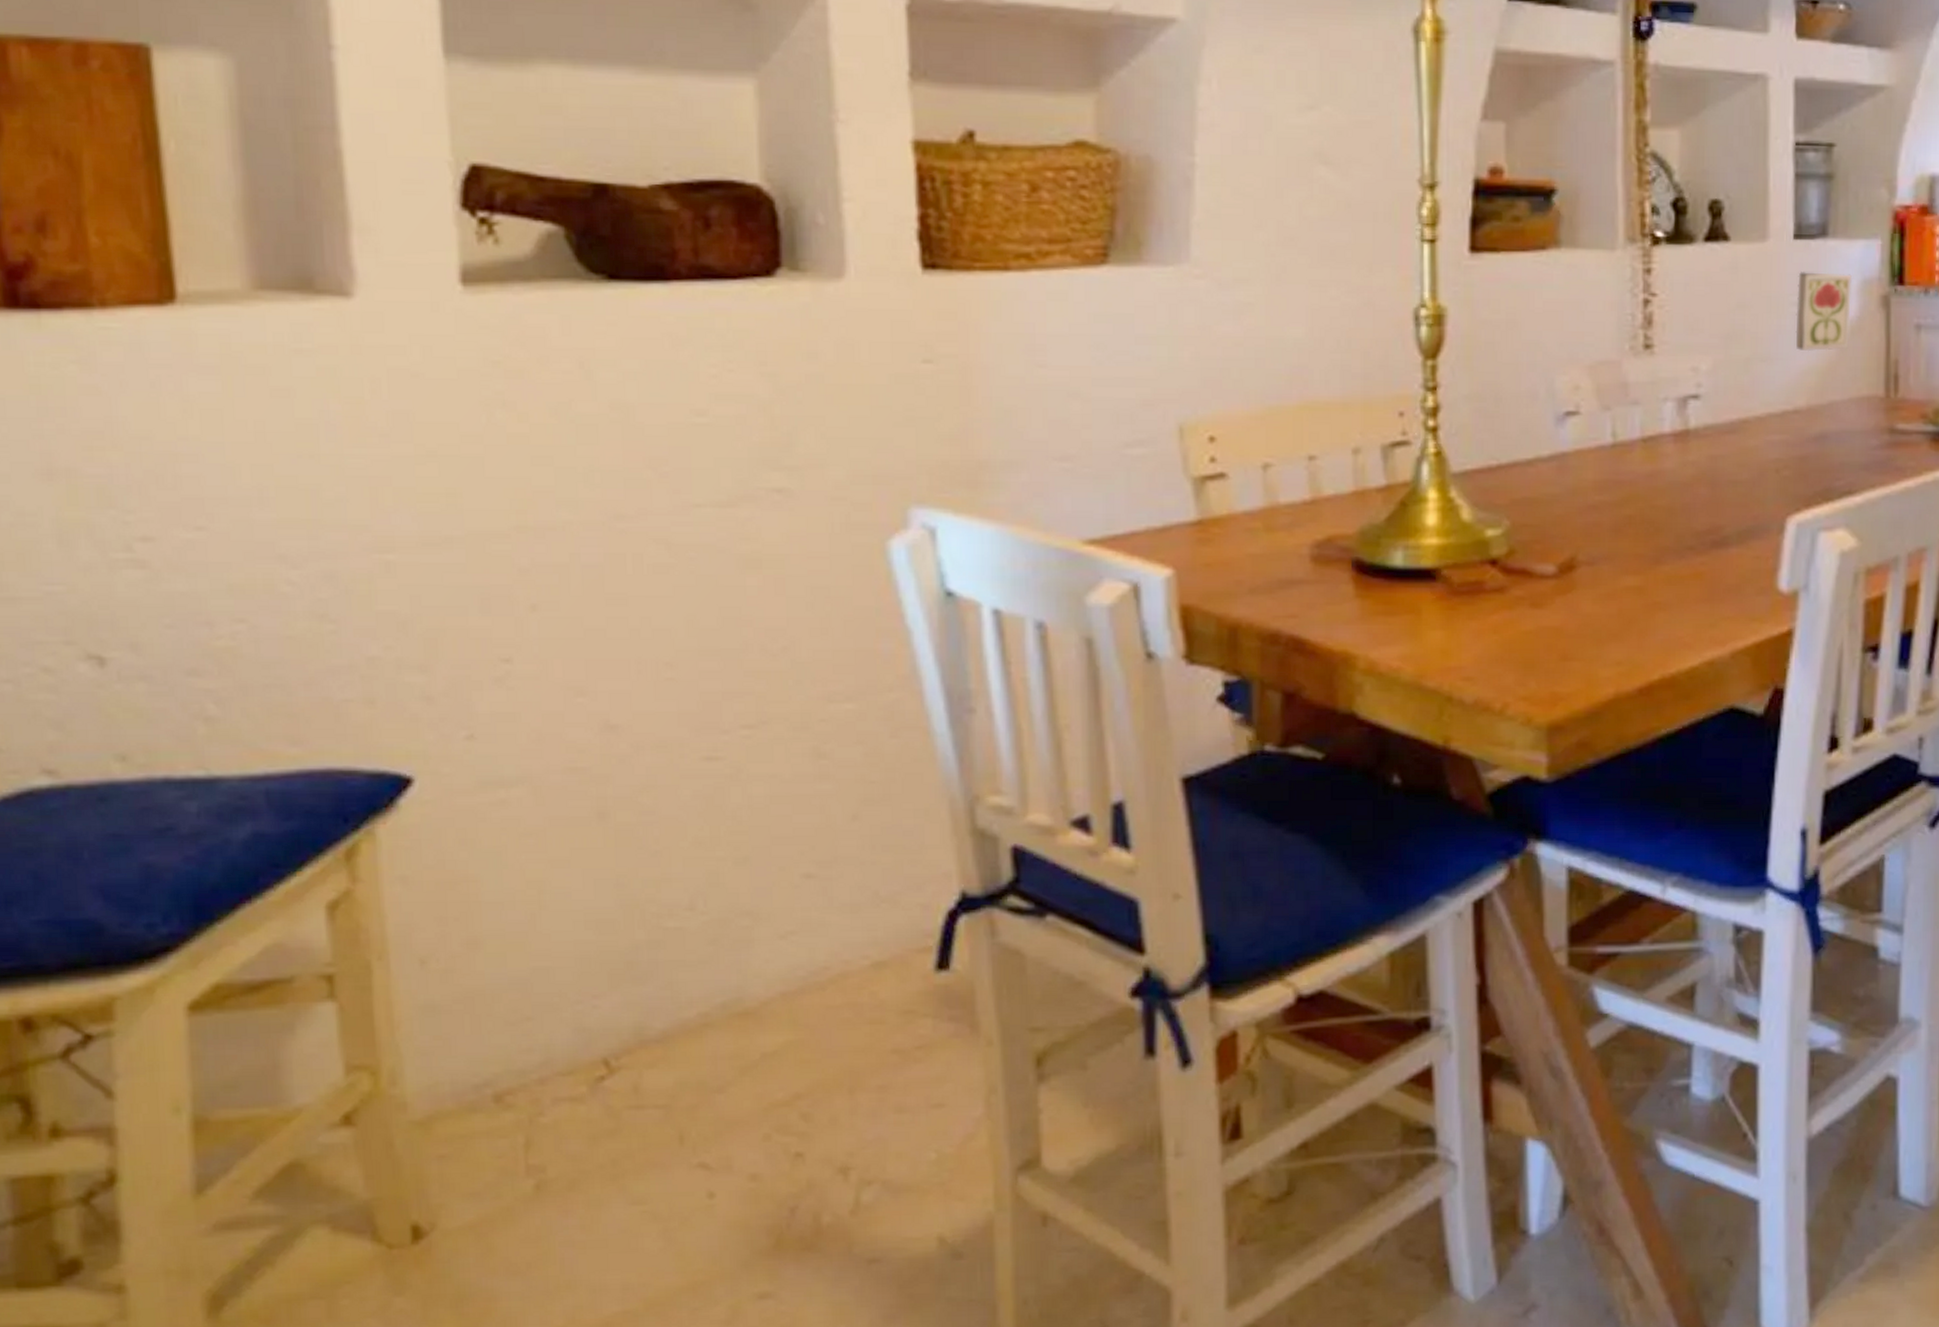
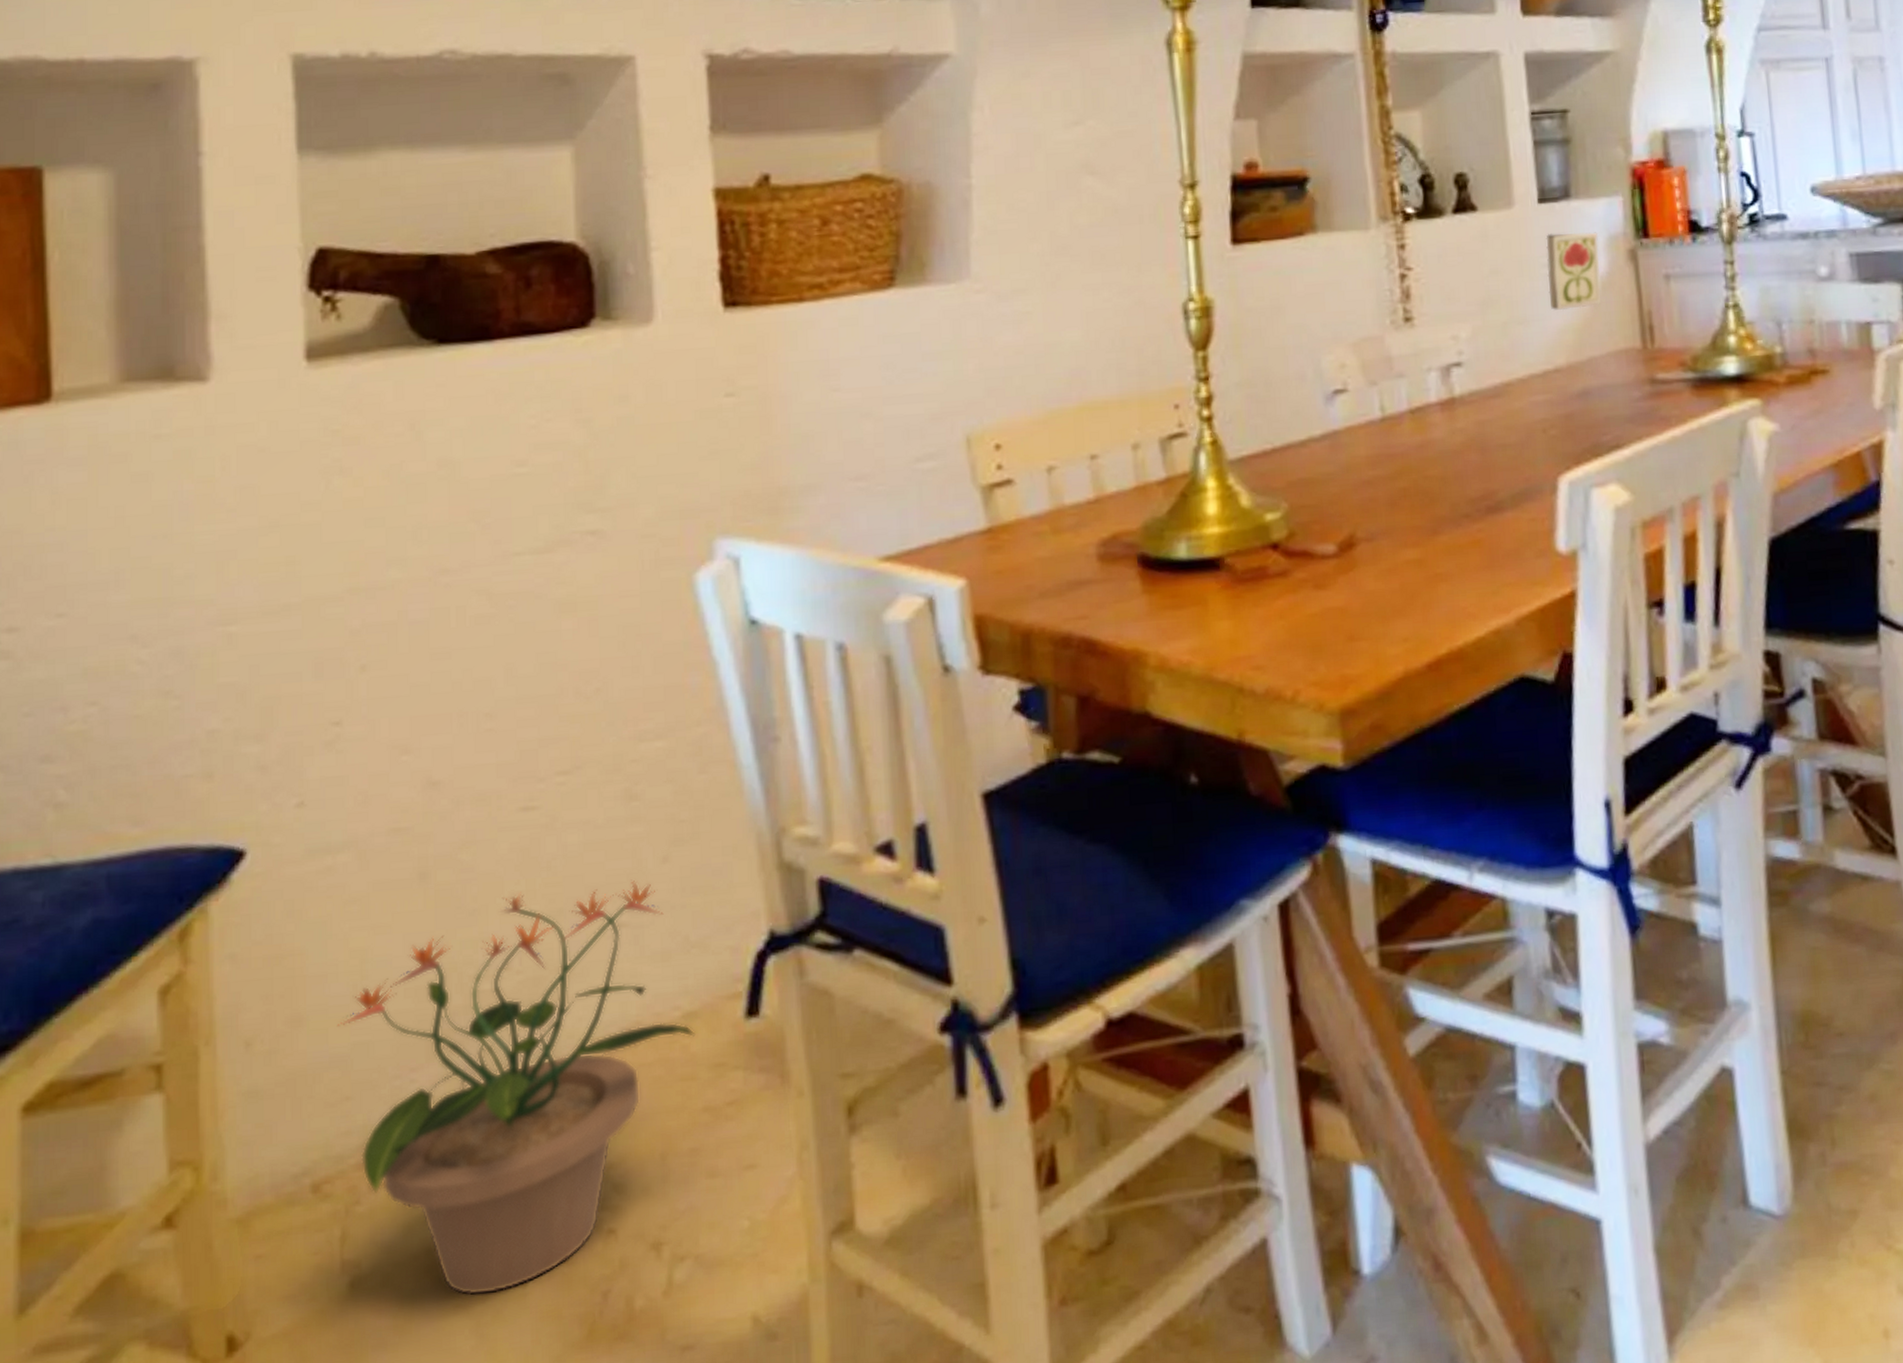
potted plant: none [515,834,885,1204] -> present [336,879,696,1296]

